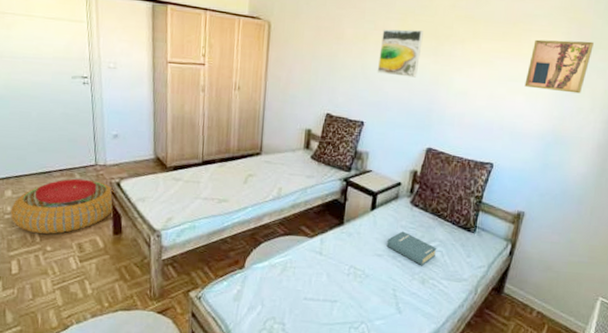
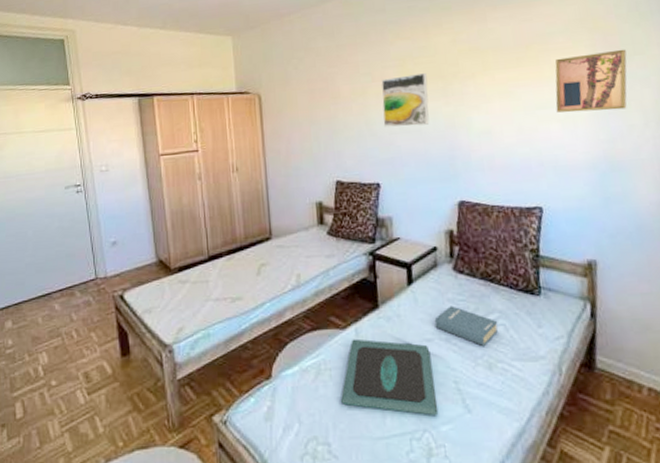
pouf: present [11,178,114,234] -> none [12,296,120,367]
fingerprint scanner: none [298,246,379,312] -> present [340,338,439,415]

